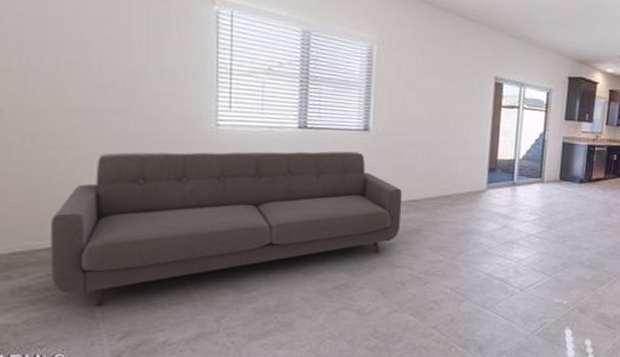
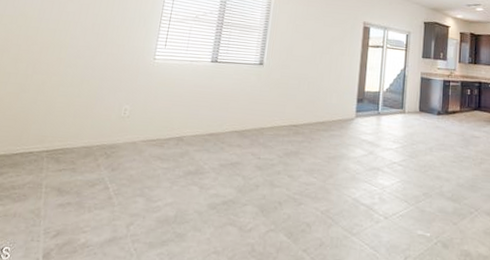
sofa: present [50,151,403,307] -> none [17,78,285,207]

